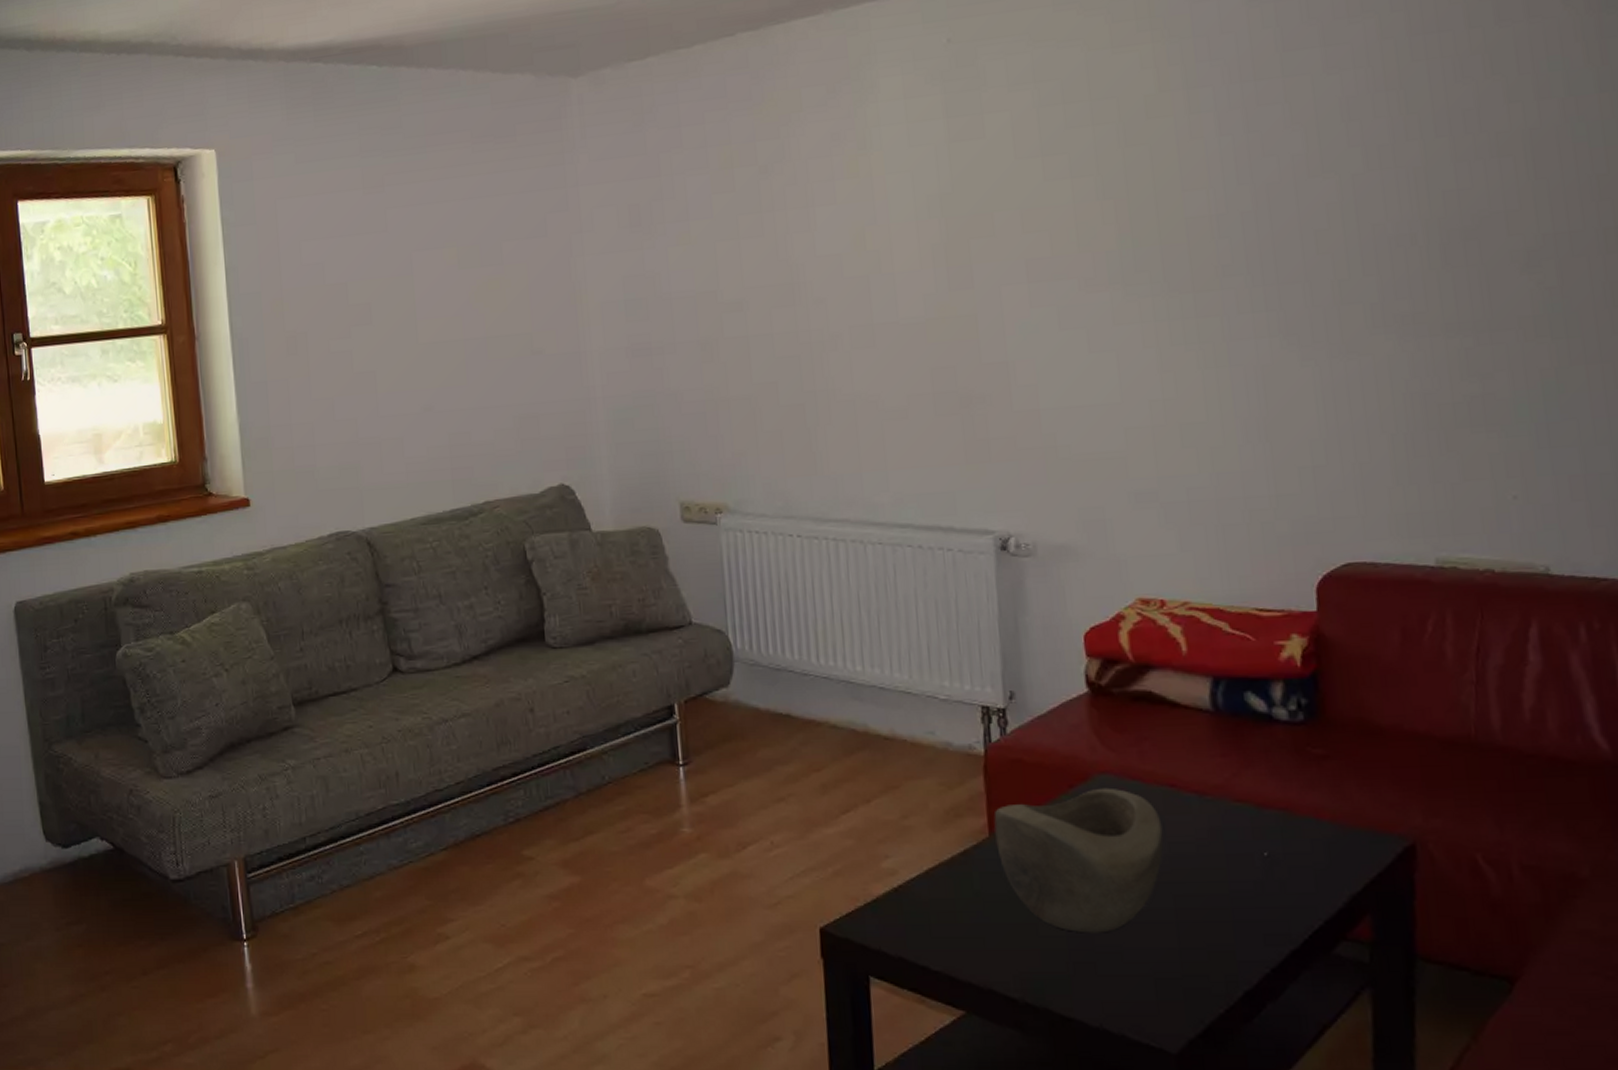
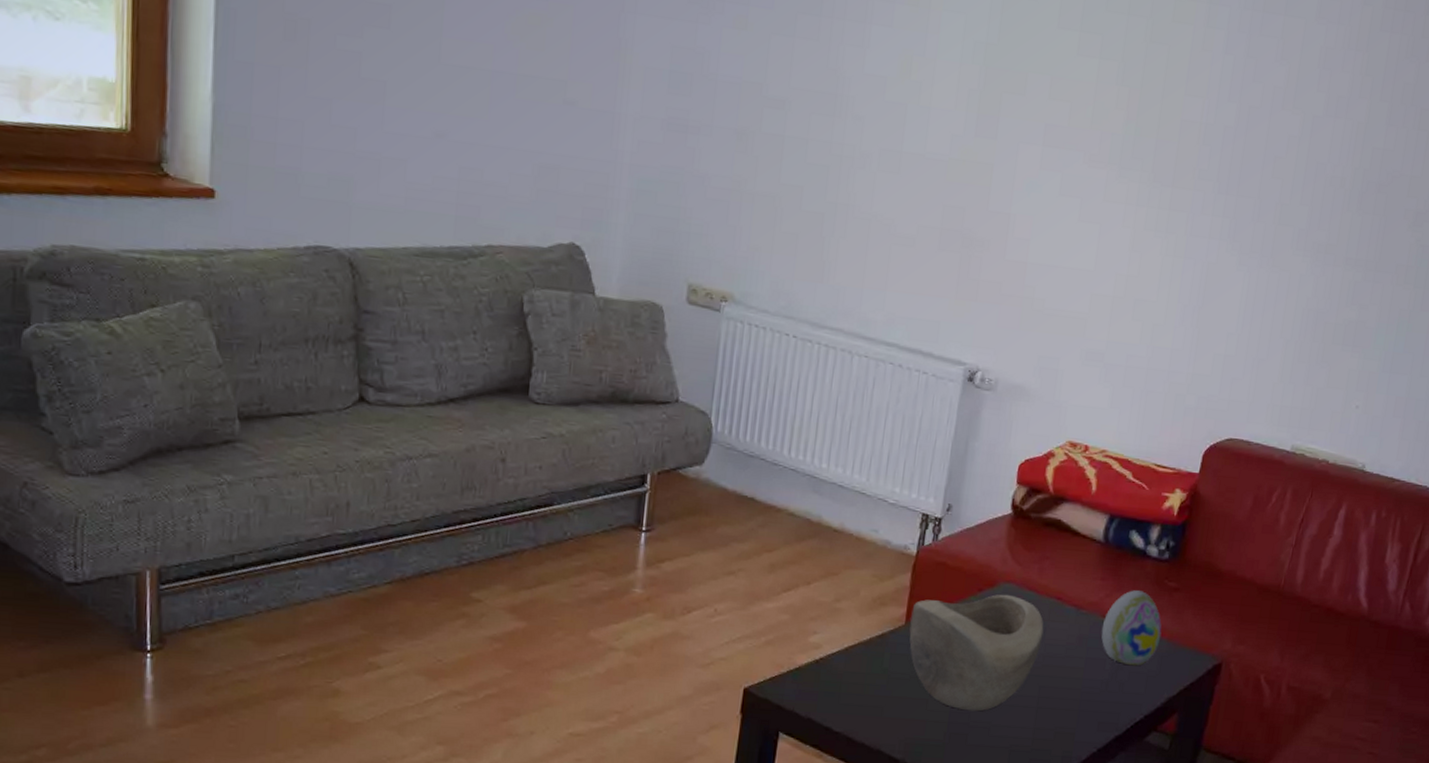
decorative egg: none [1237,764,1321,859] -> present [1101,590,1162,666]

